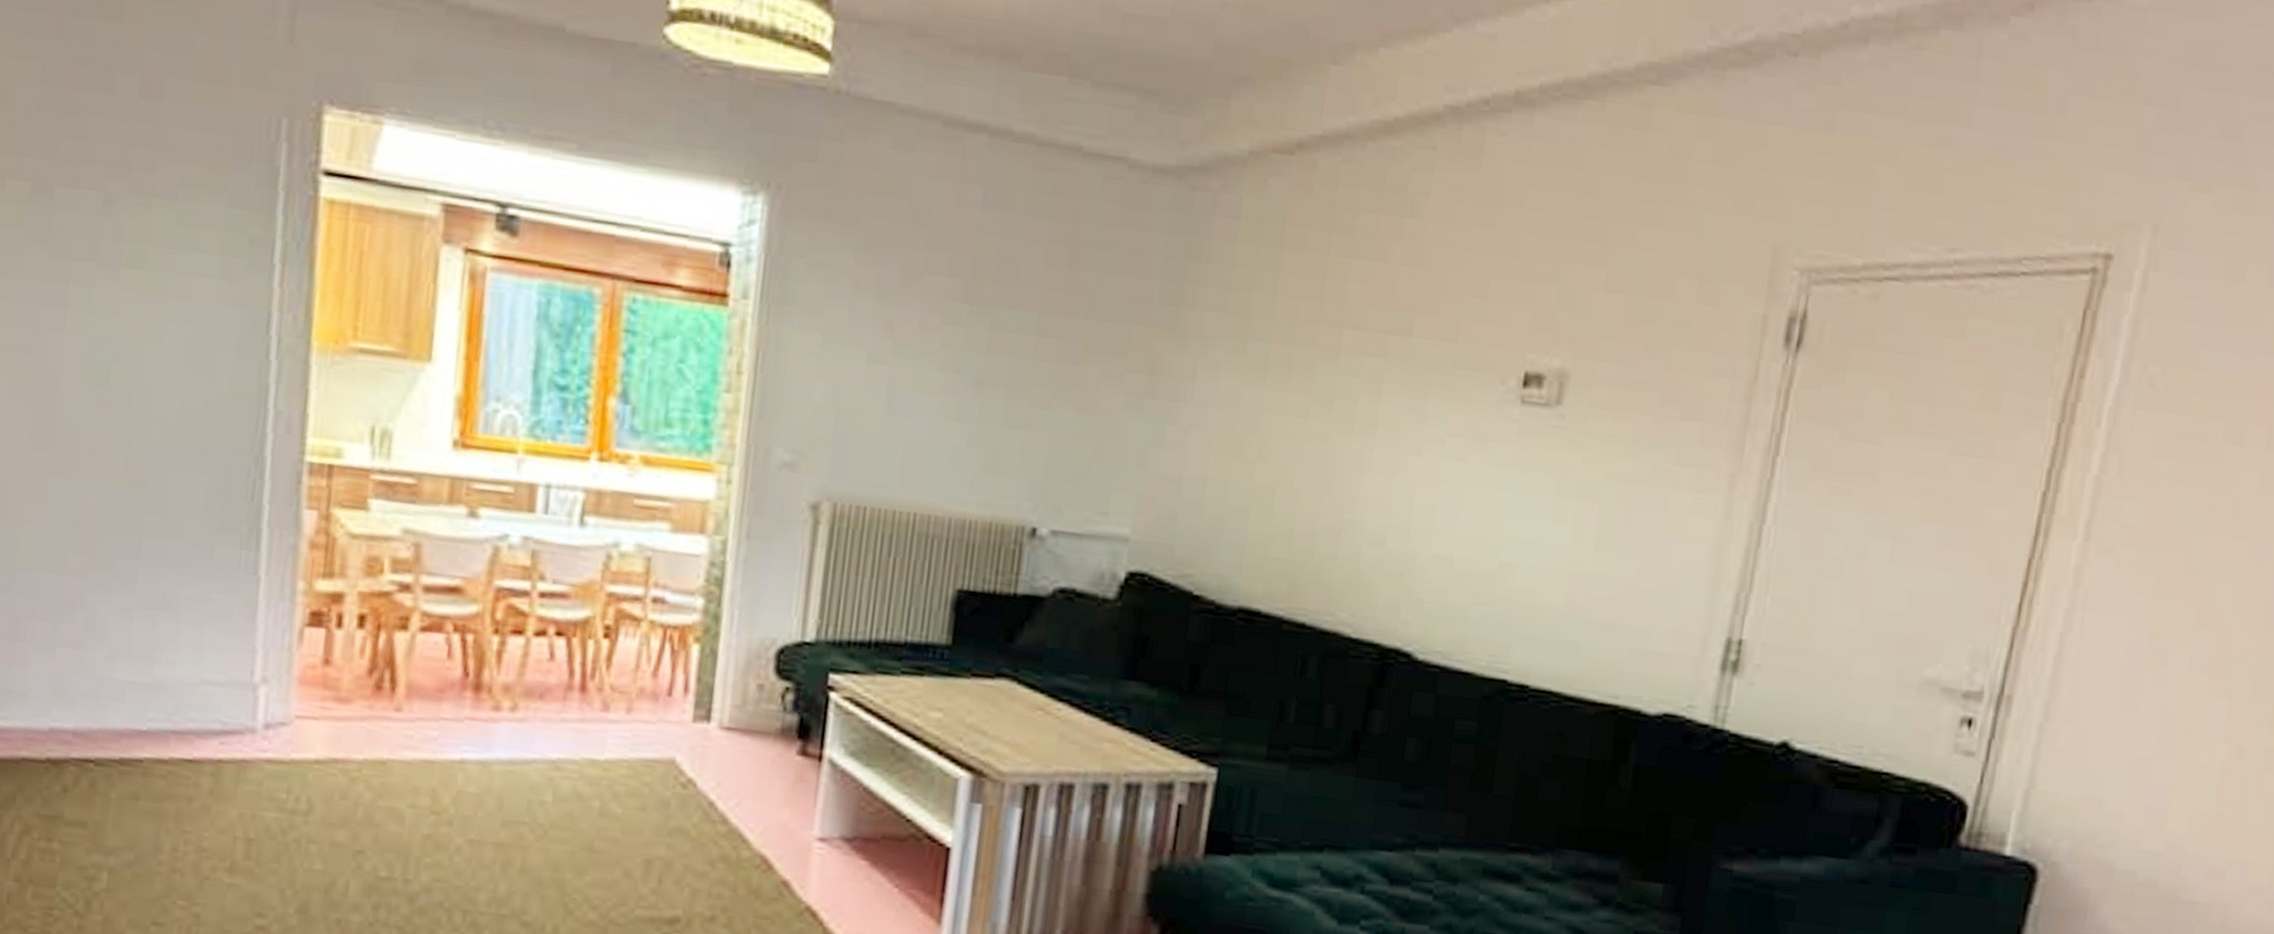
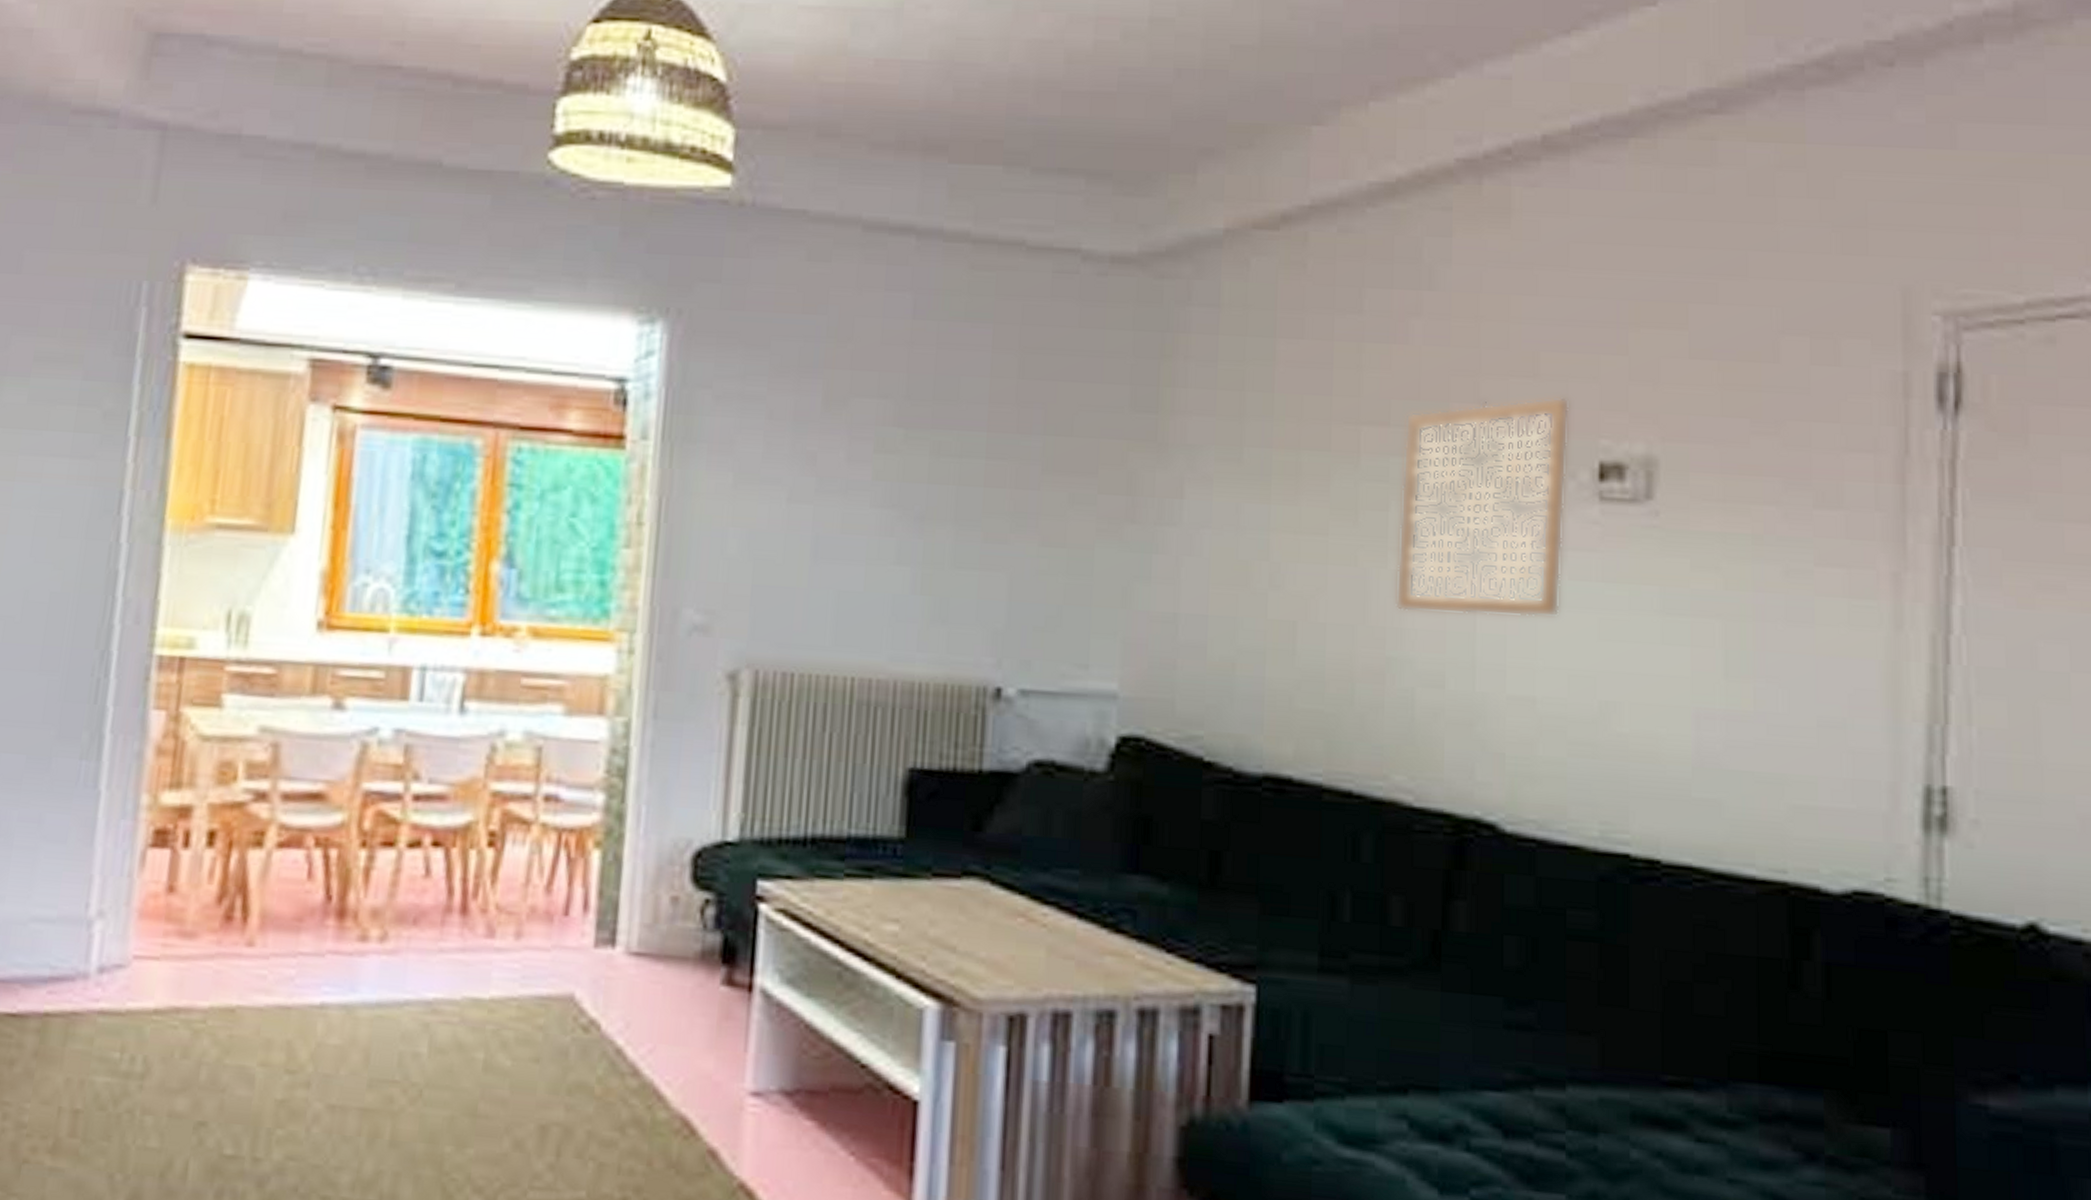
wall art: none [1353,315,1509,496] -> present [1394,396,1570,619]

